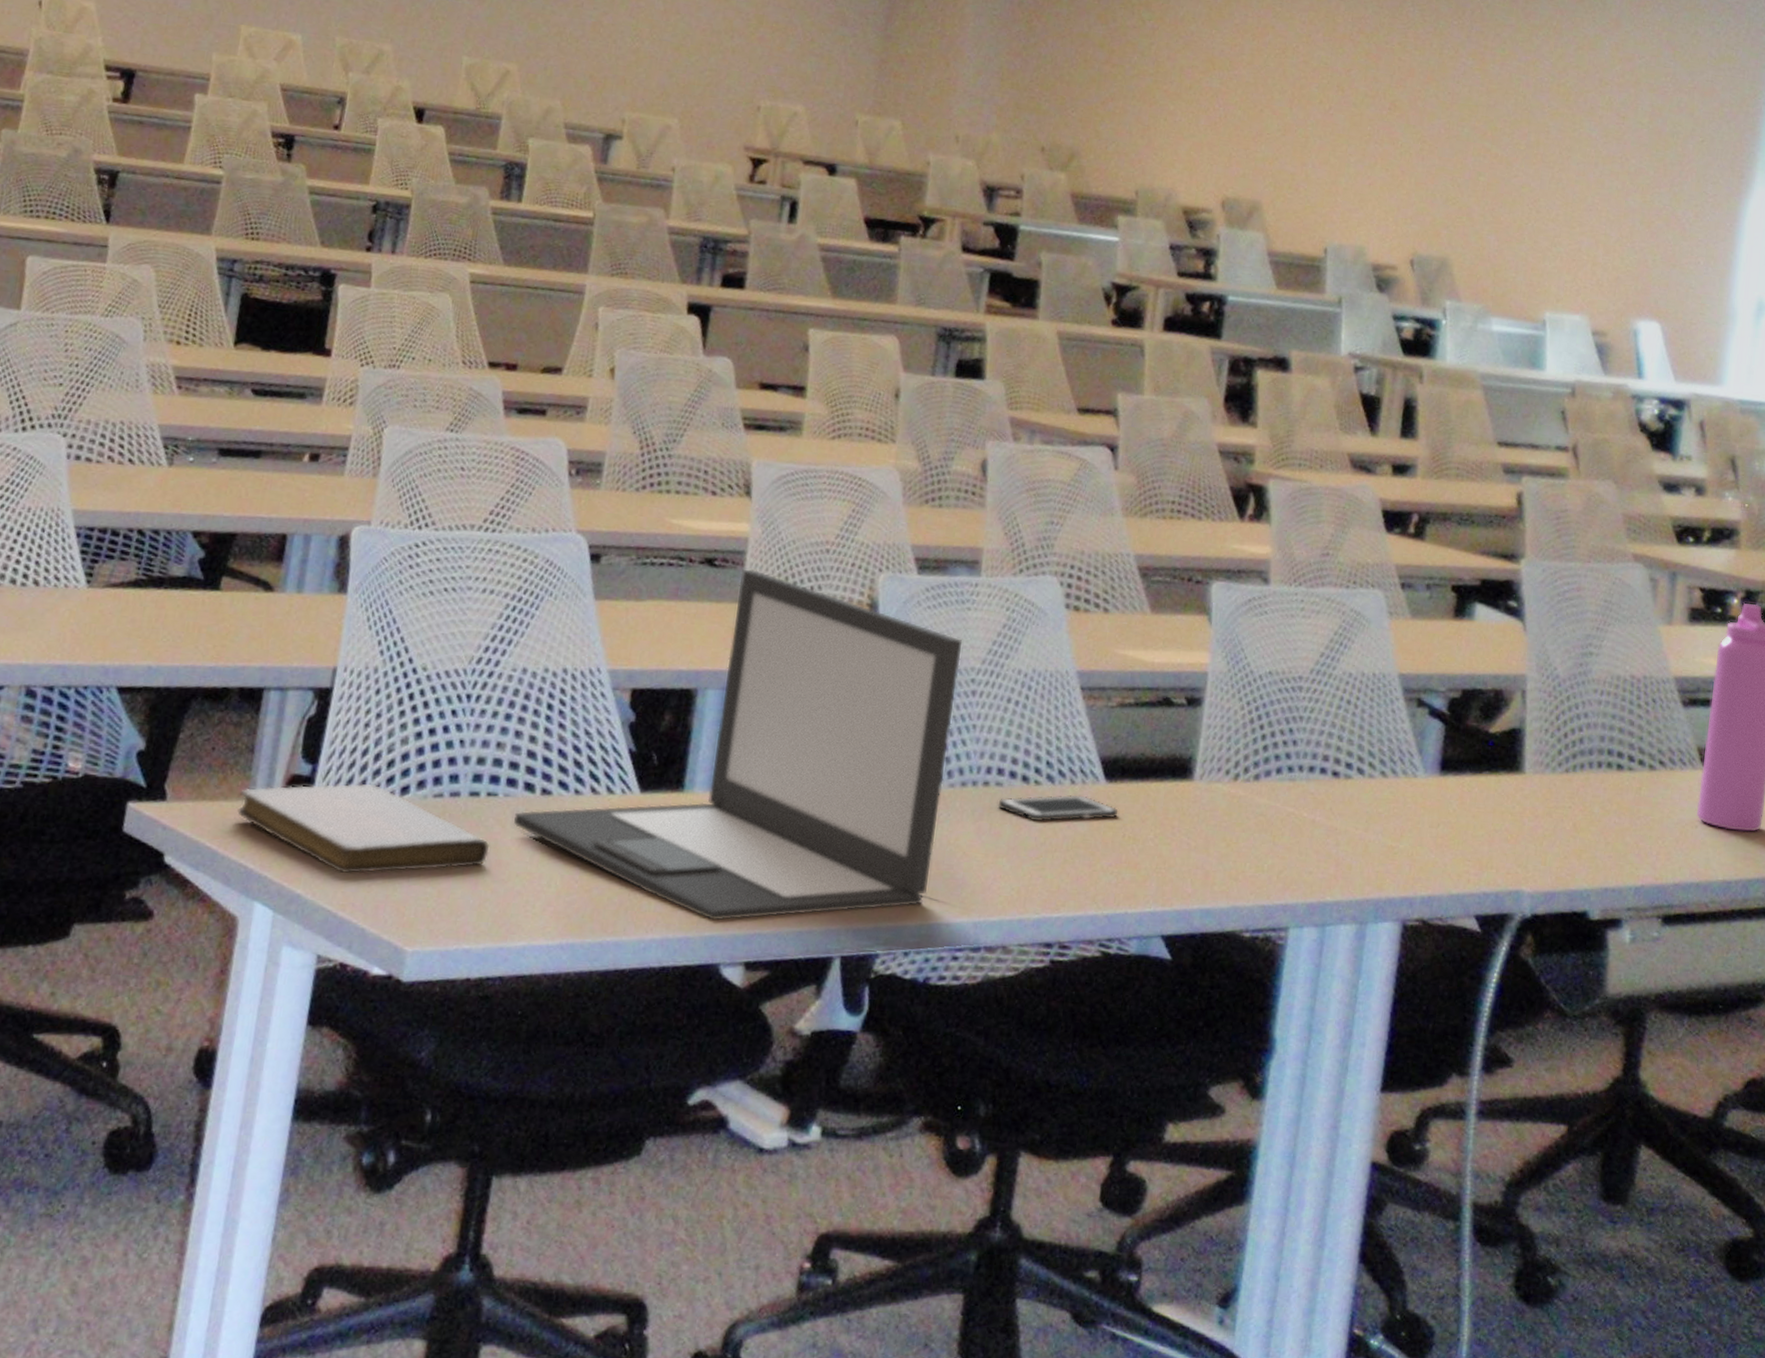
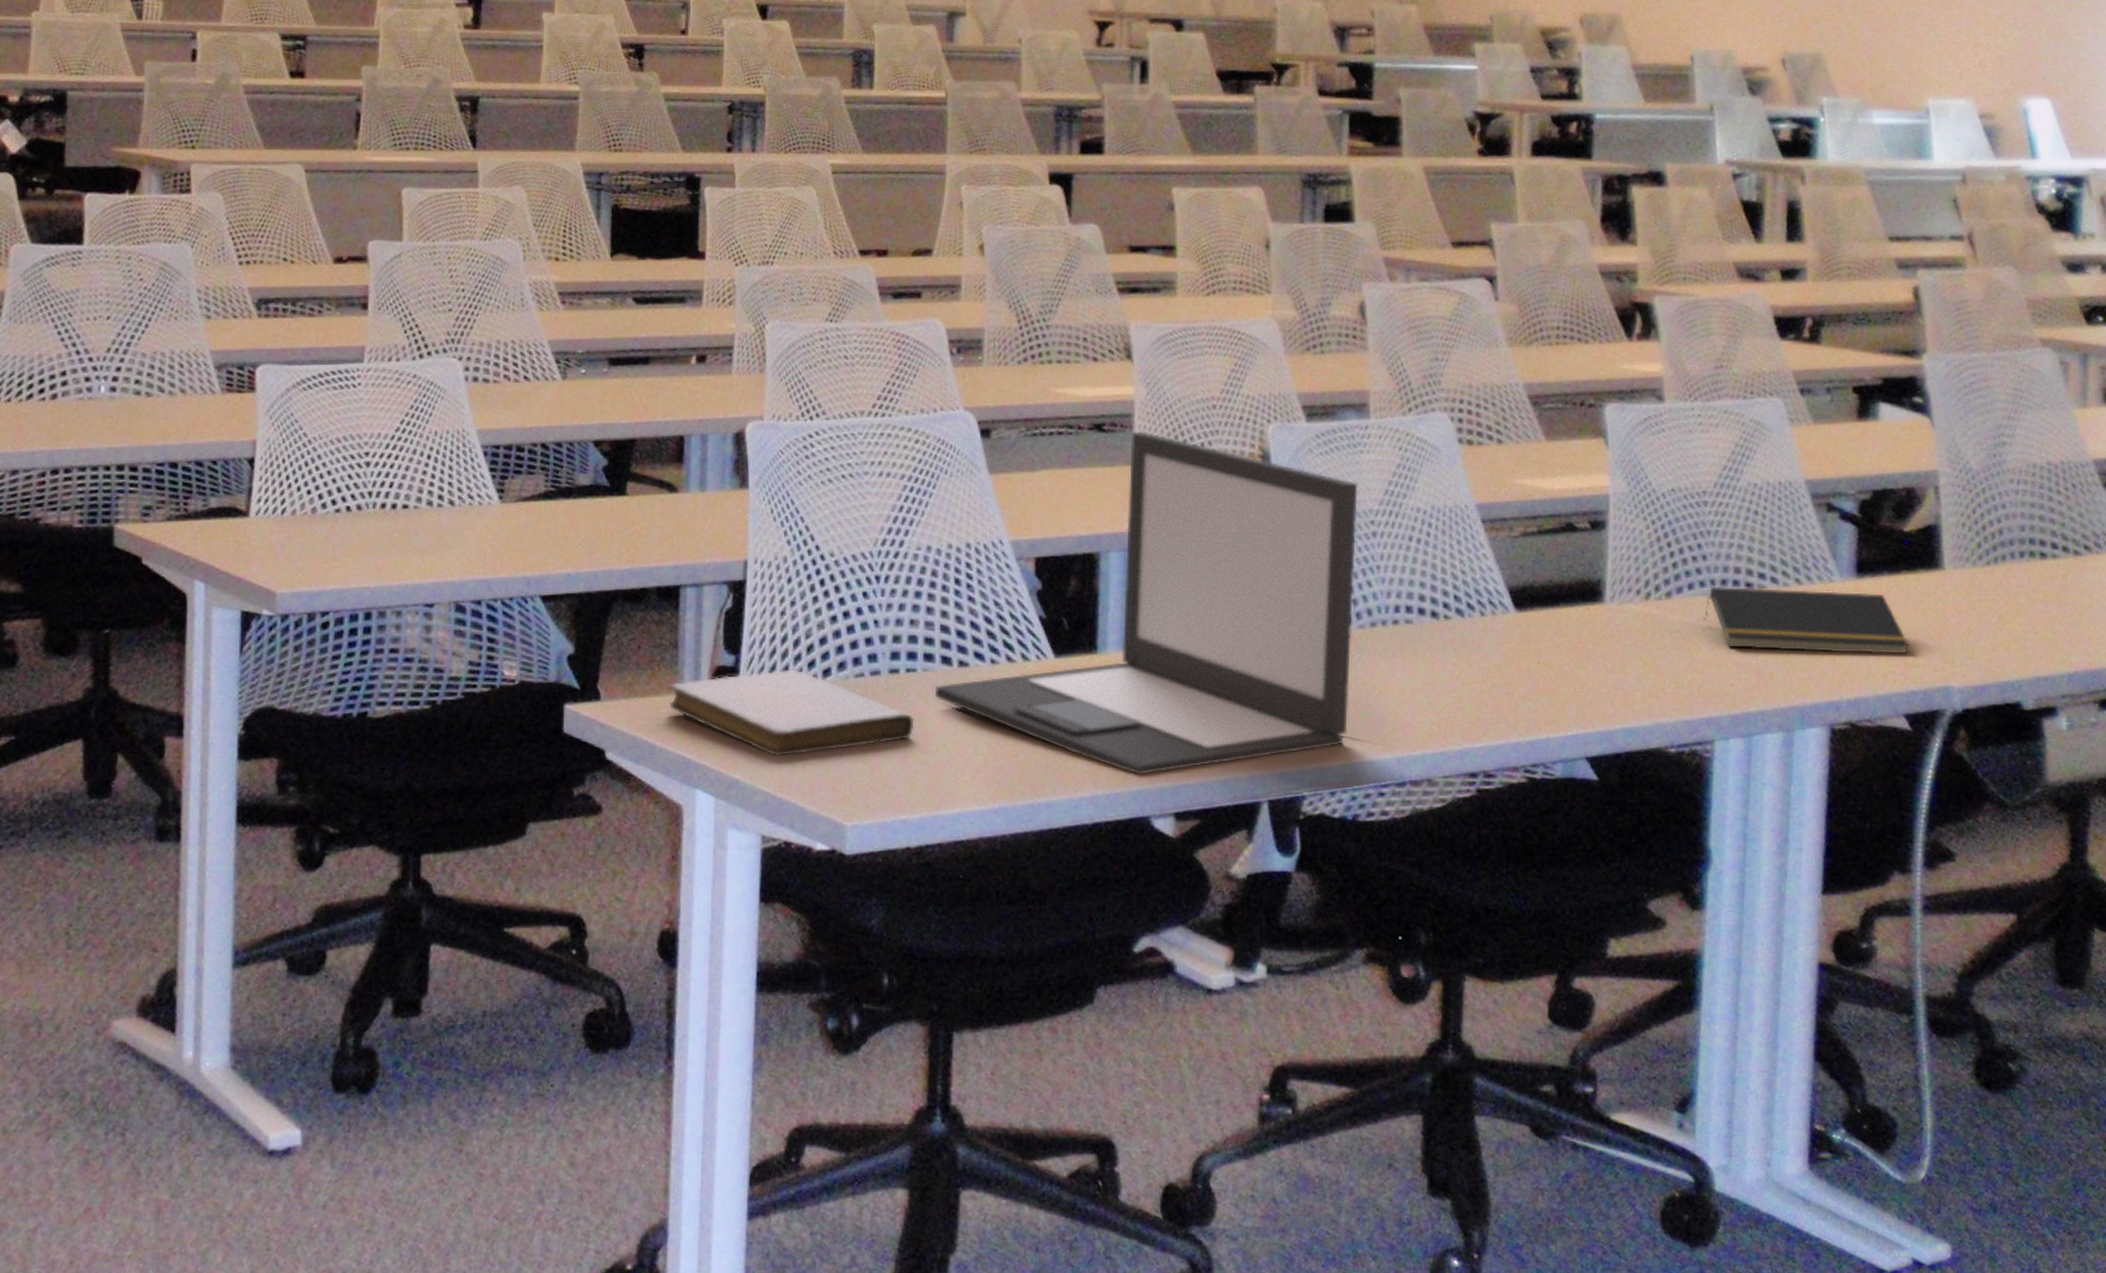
cell phone: present [998,794,1119,822] -> none [1409,626,1531,656]
notepad: none [1289,772,1485,855] -> present [1704,586,1909,654]

